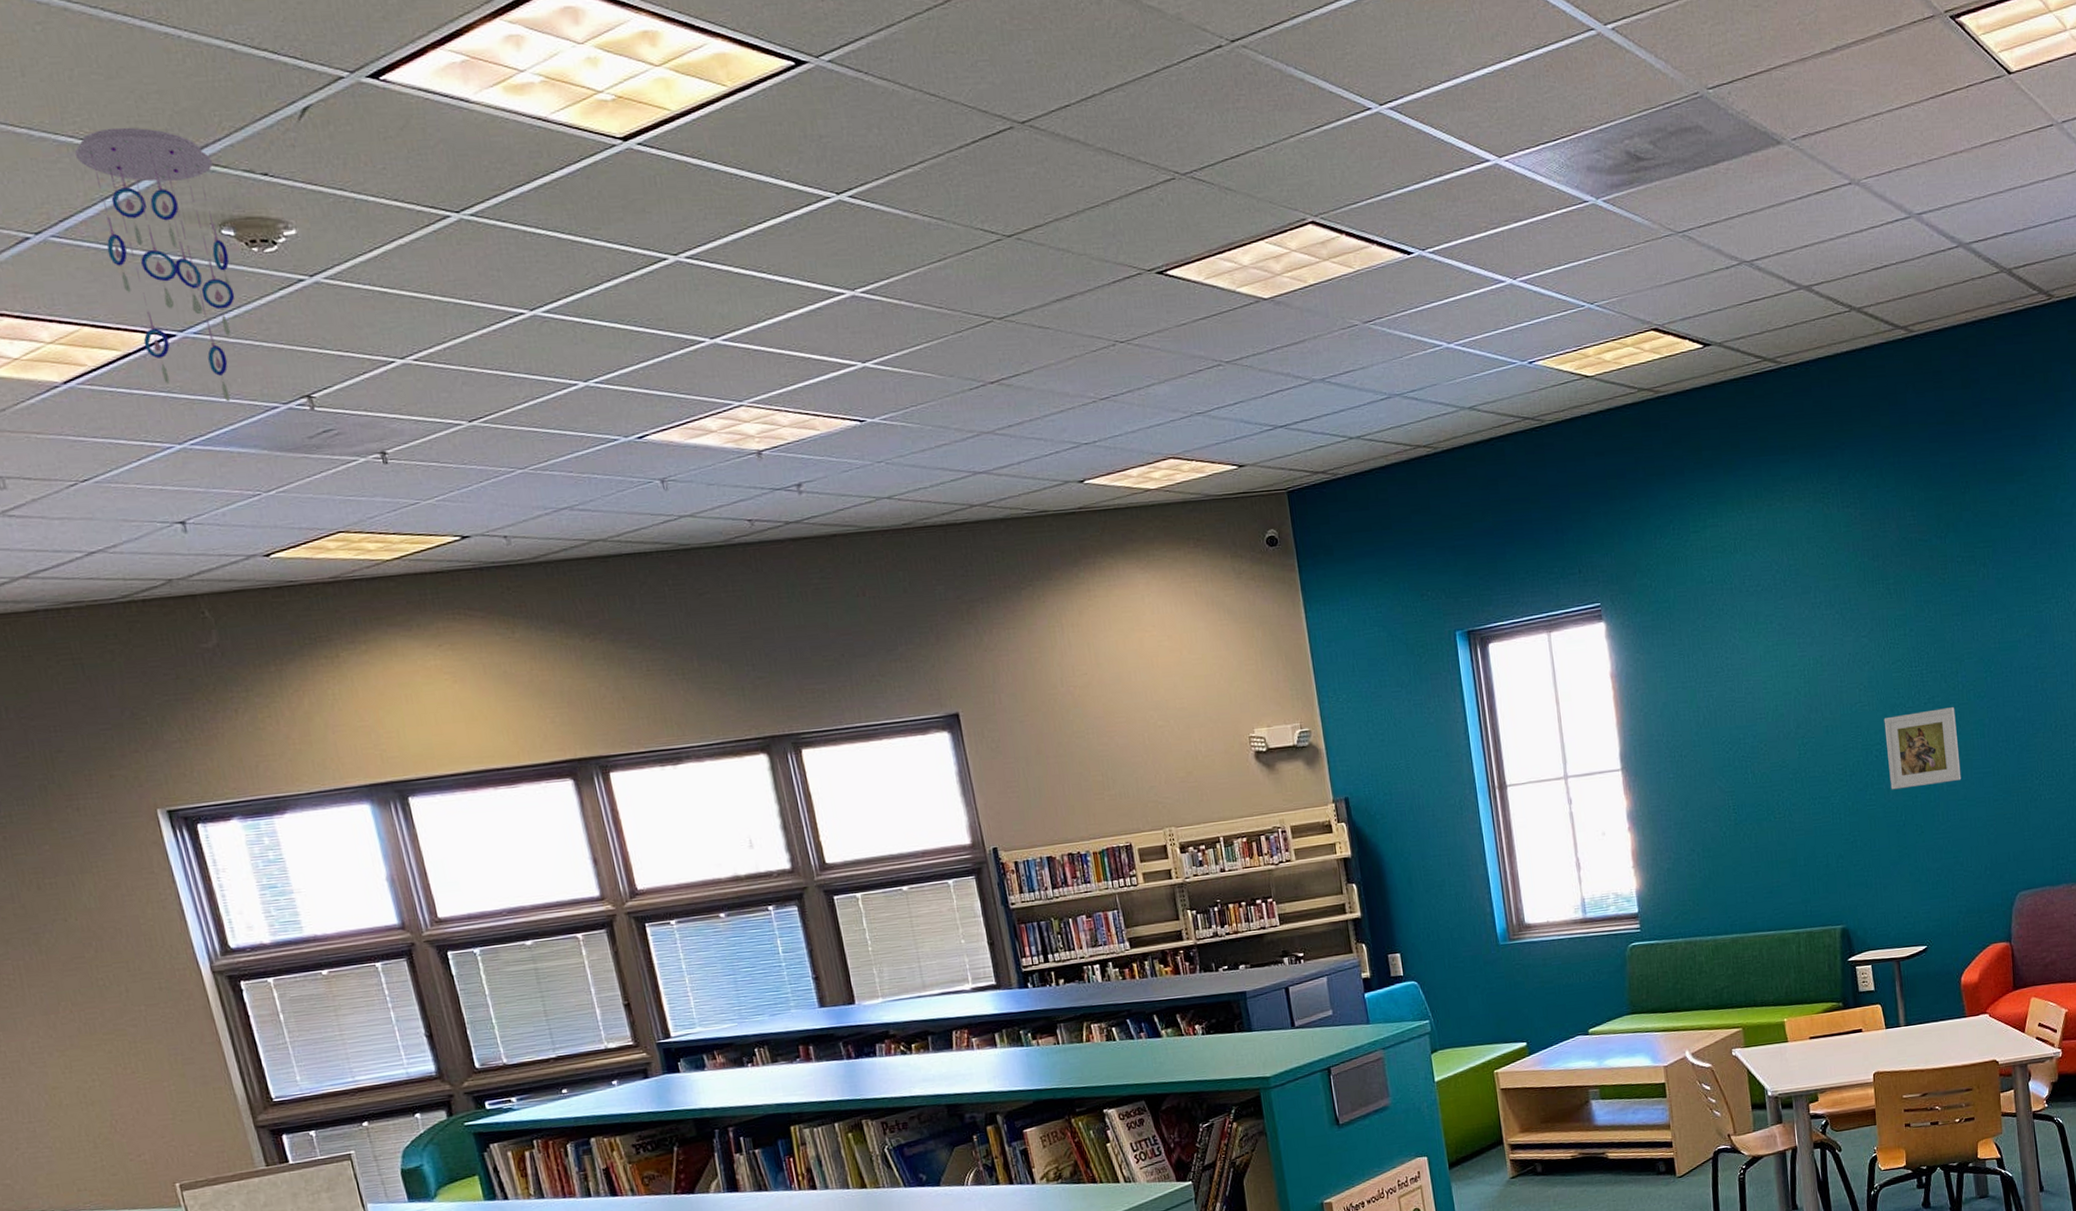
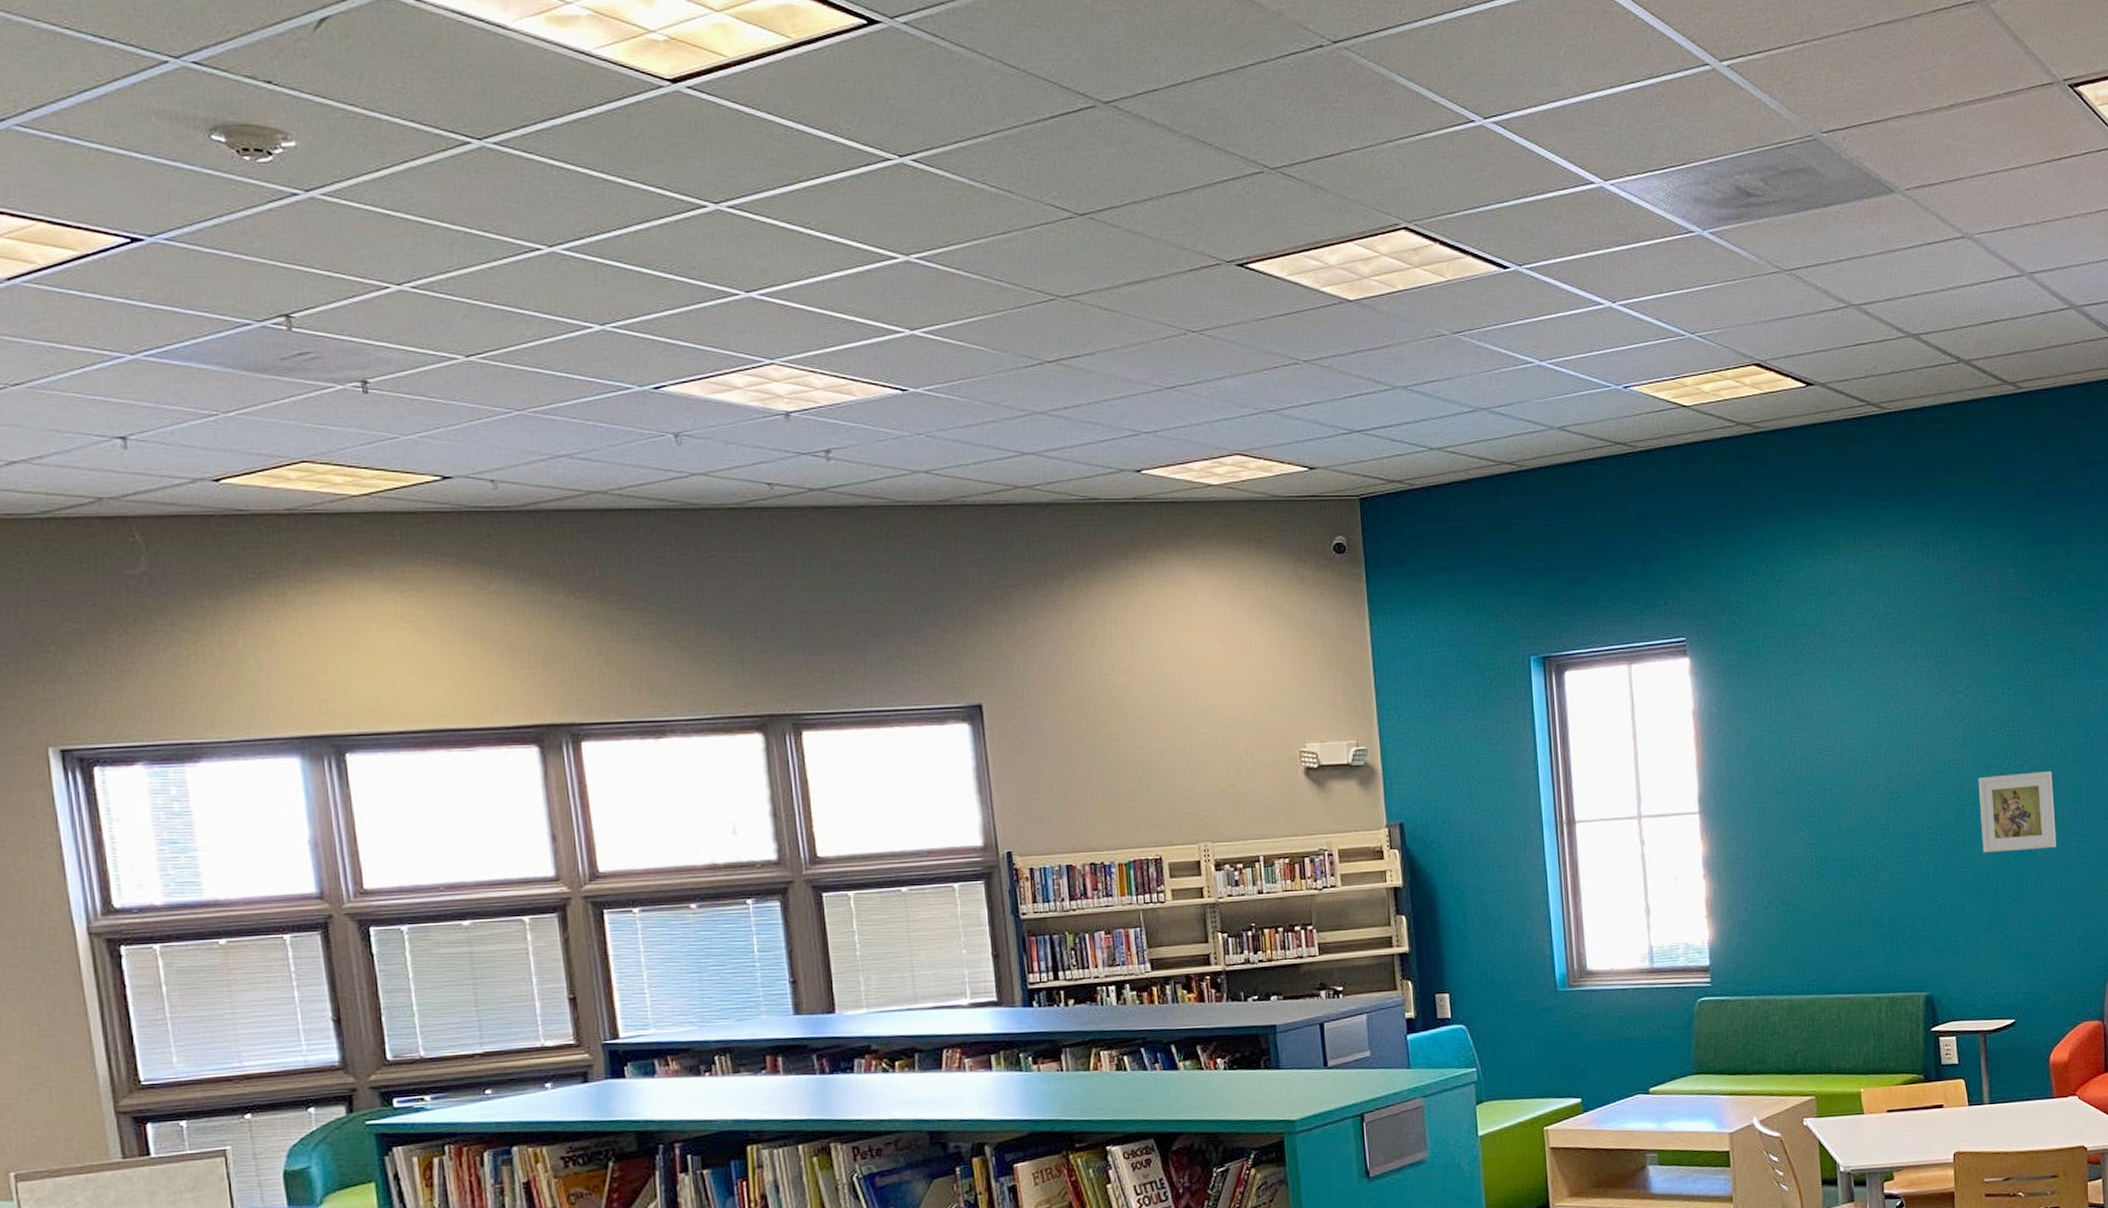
ceiling mobile: present [74,127,235,402] -> none [55,19,217,314]

